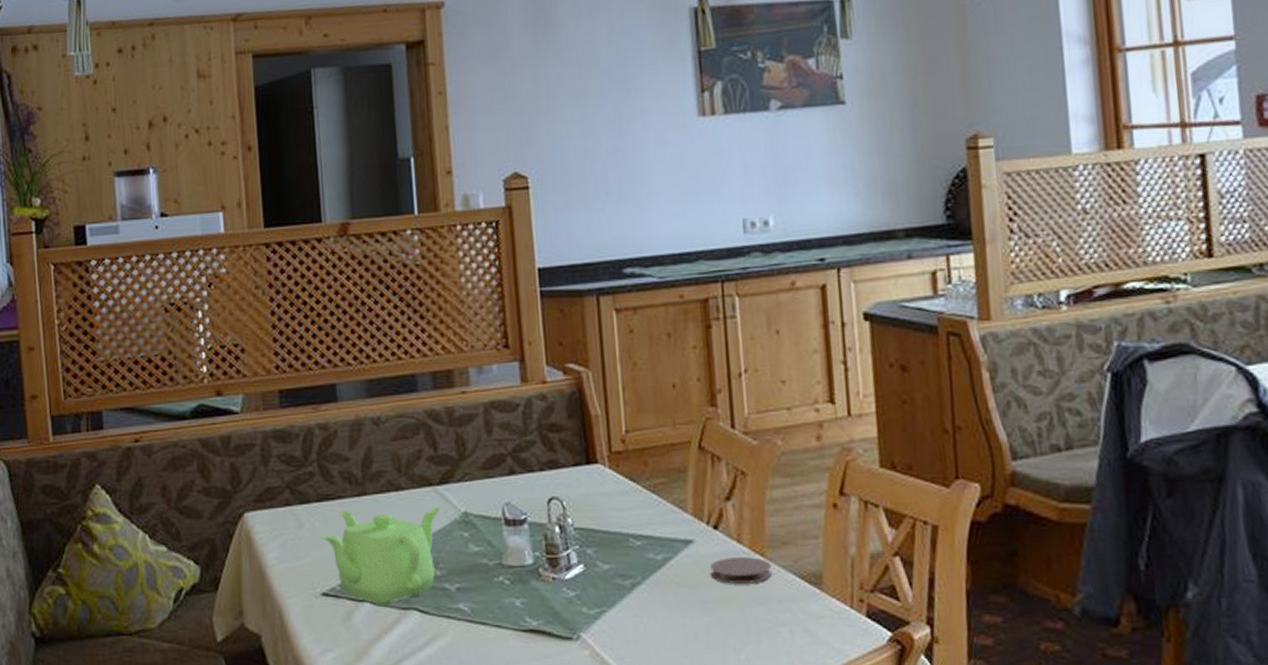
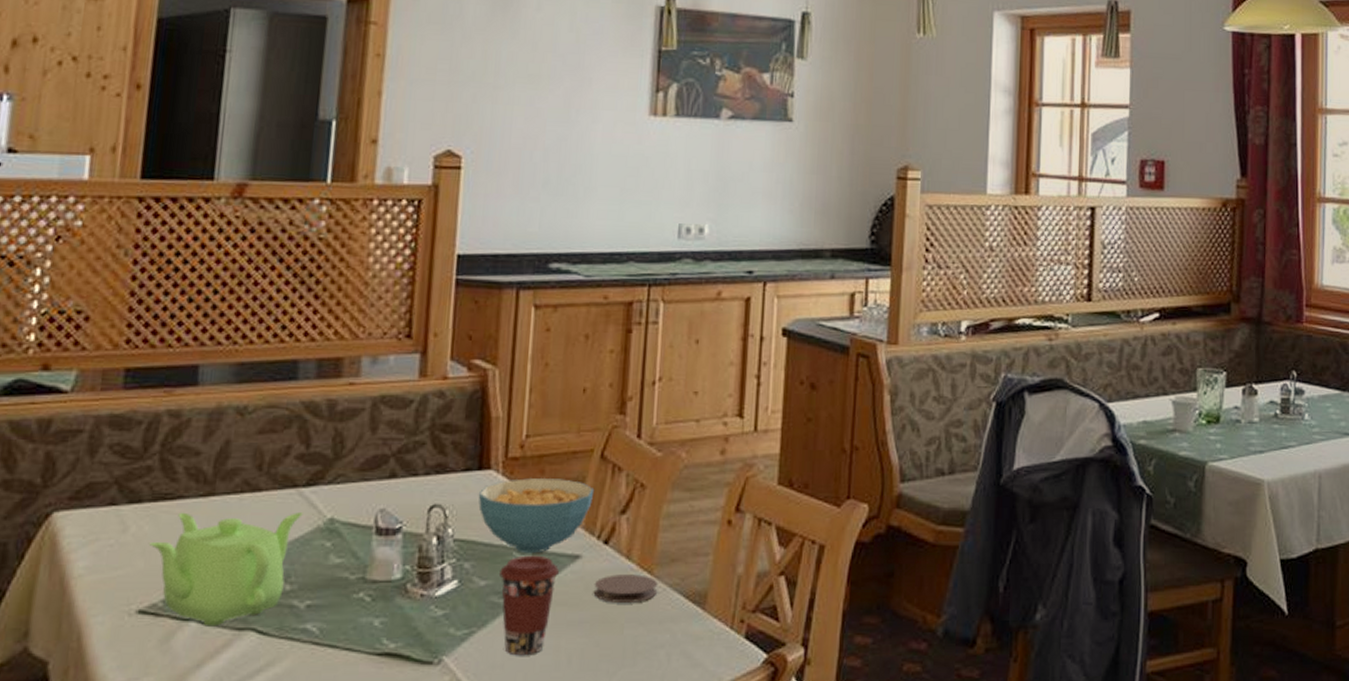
cereal bowl: none [590,469,697,540] -> present [478,478,595,554]
coffee cup: none [620,541,676,633] -> present [499,555,560,656]

